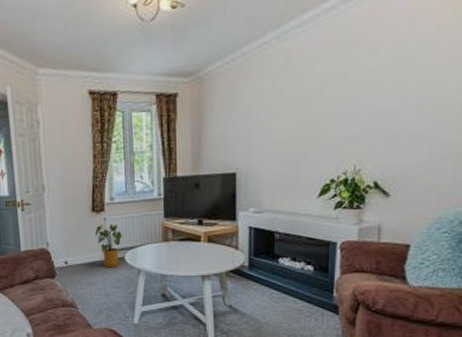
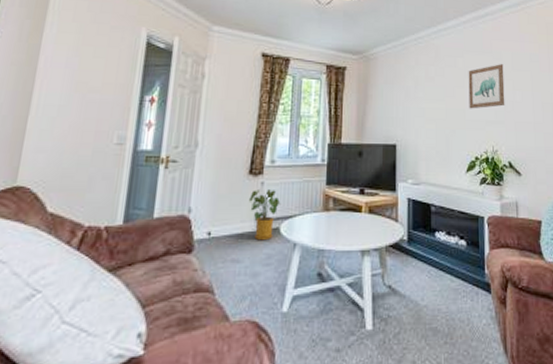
wall art: none [326,60,380,124] -> present [468,64,505,109]

